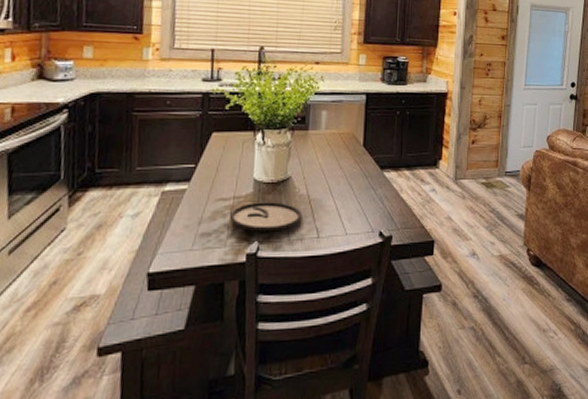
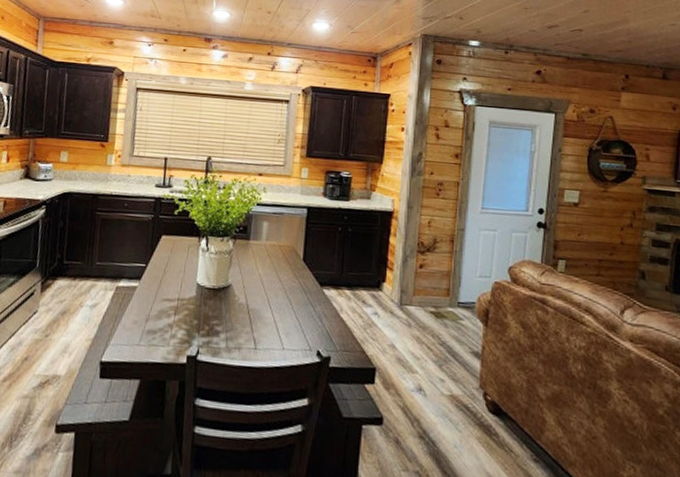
plate: present [230,202,303,232] -> none [173,306,241,337]

